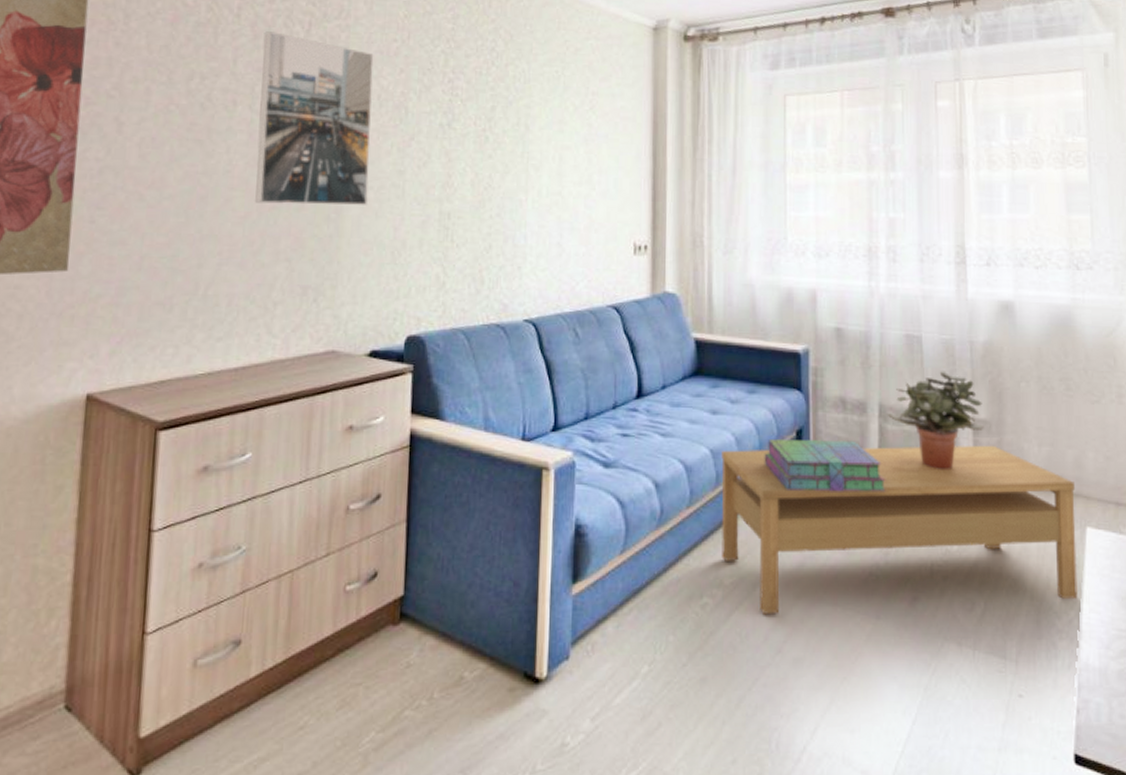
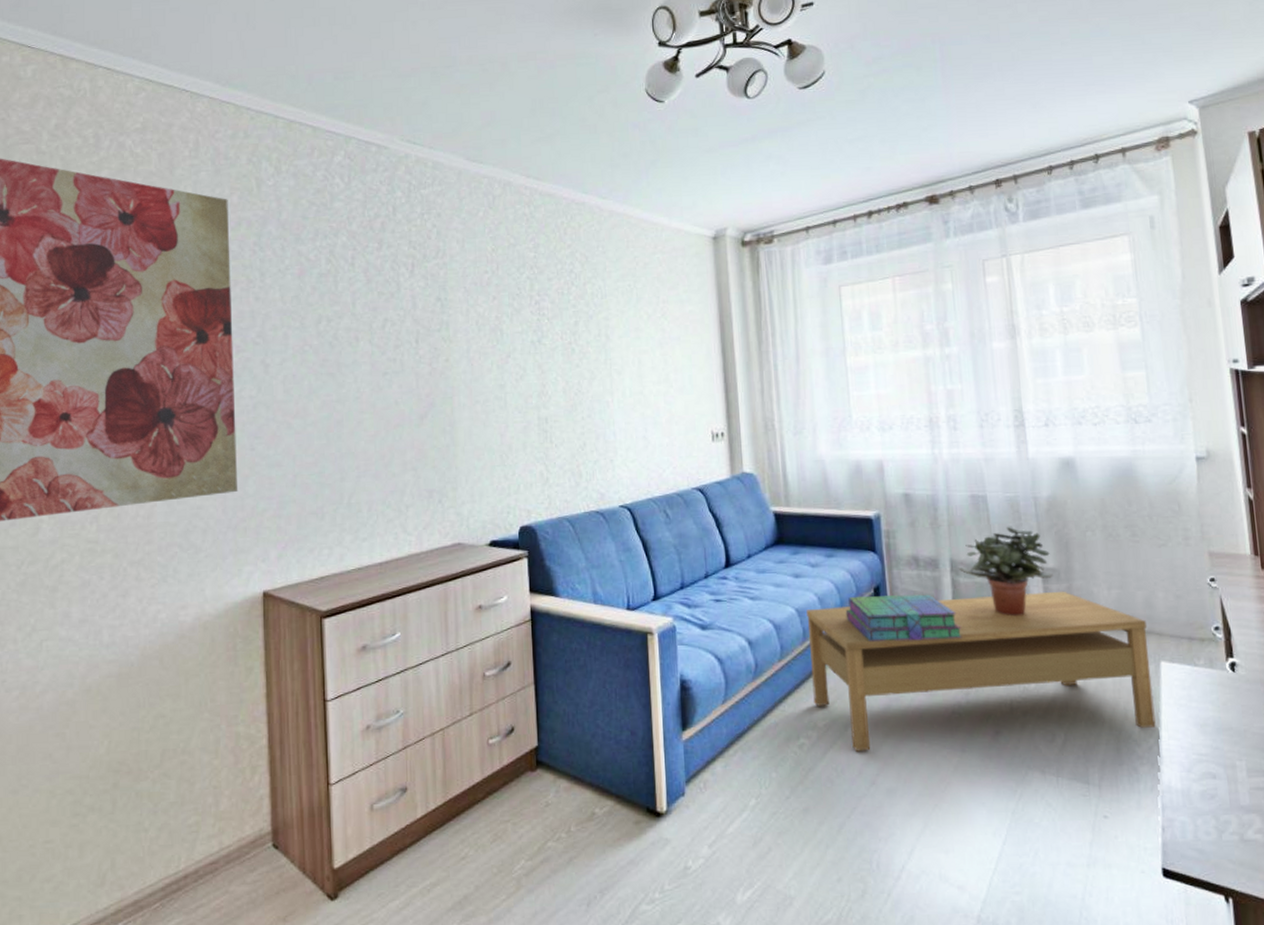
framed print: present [255,31,374,206] -> none [375,275,476,423]

